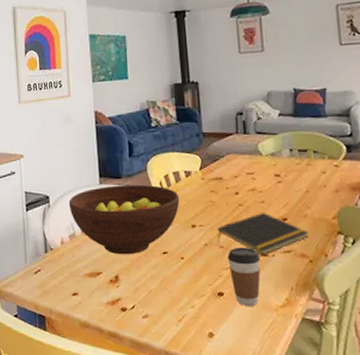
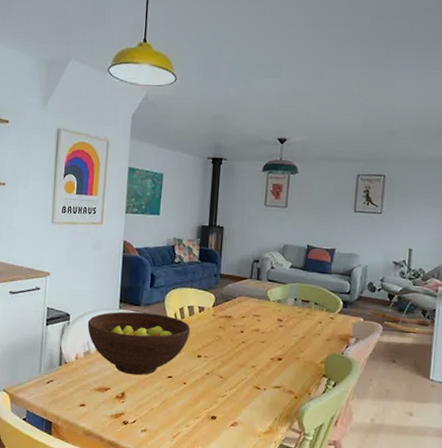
notepad: present [217,212,309,255] -> none [218,350,298,388]
coffee cup: present [227,247,261,307] -> none [224,378,253,431]

